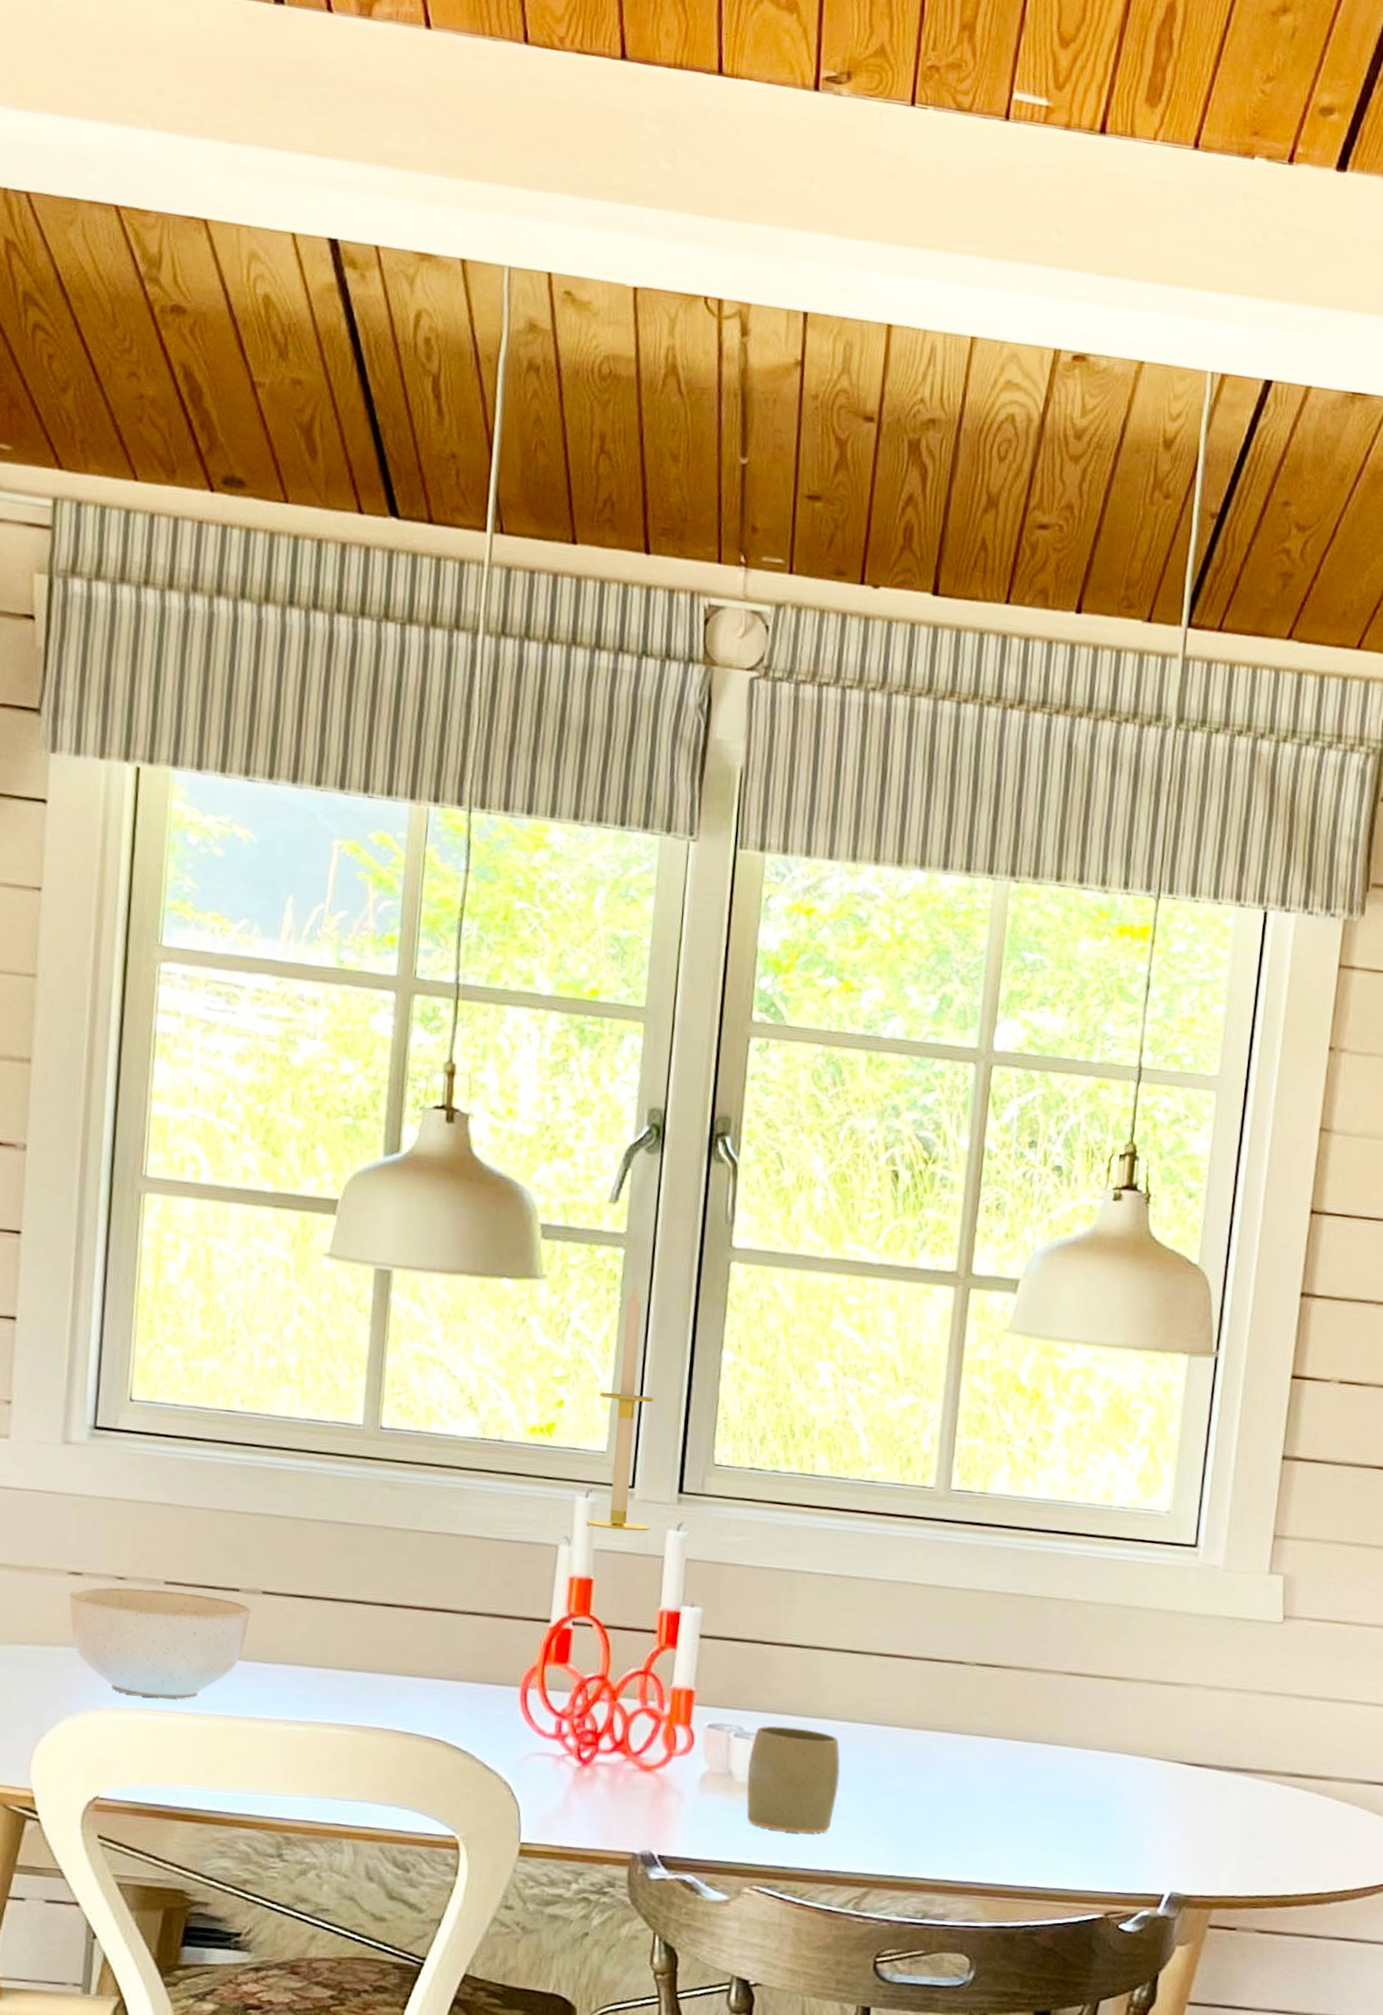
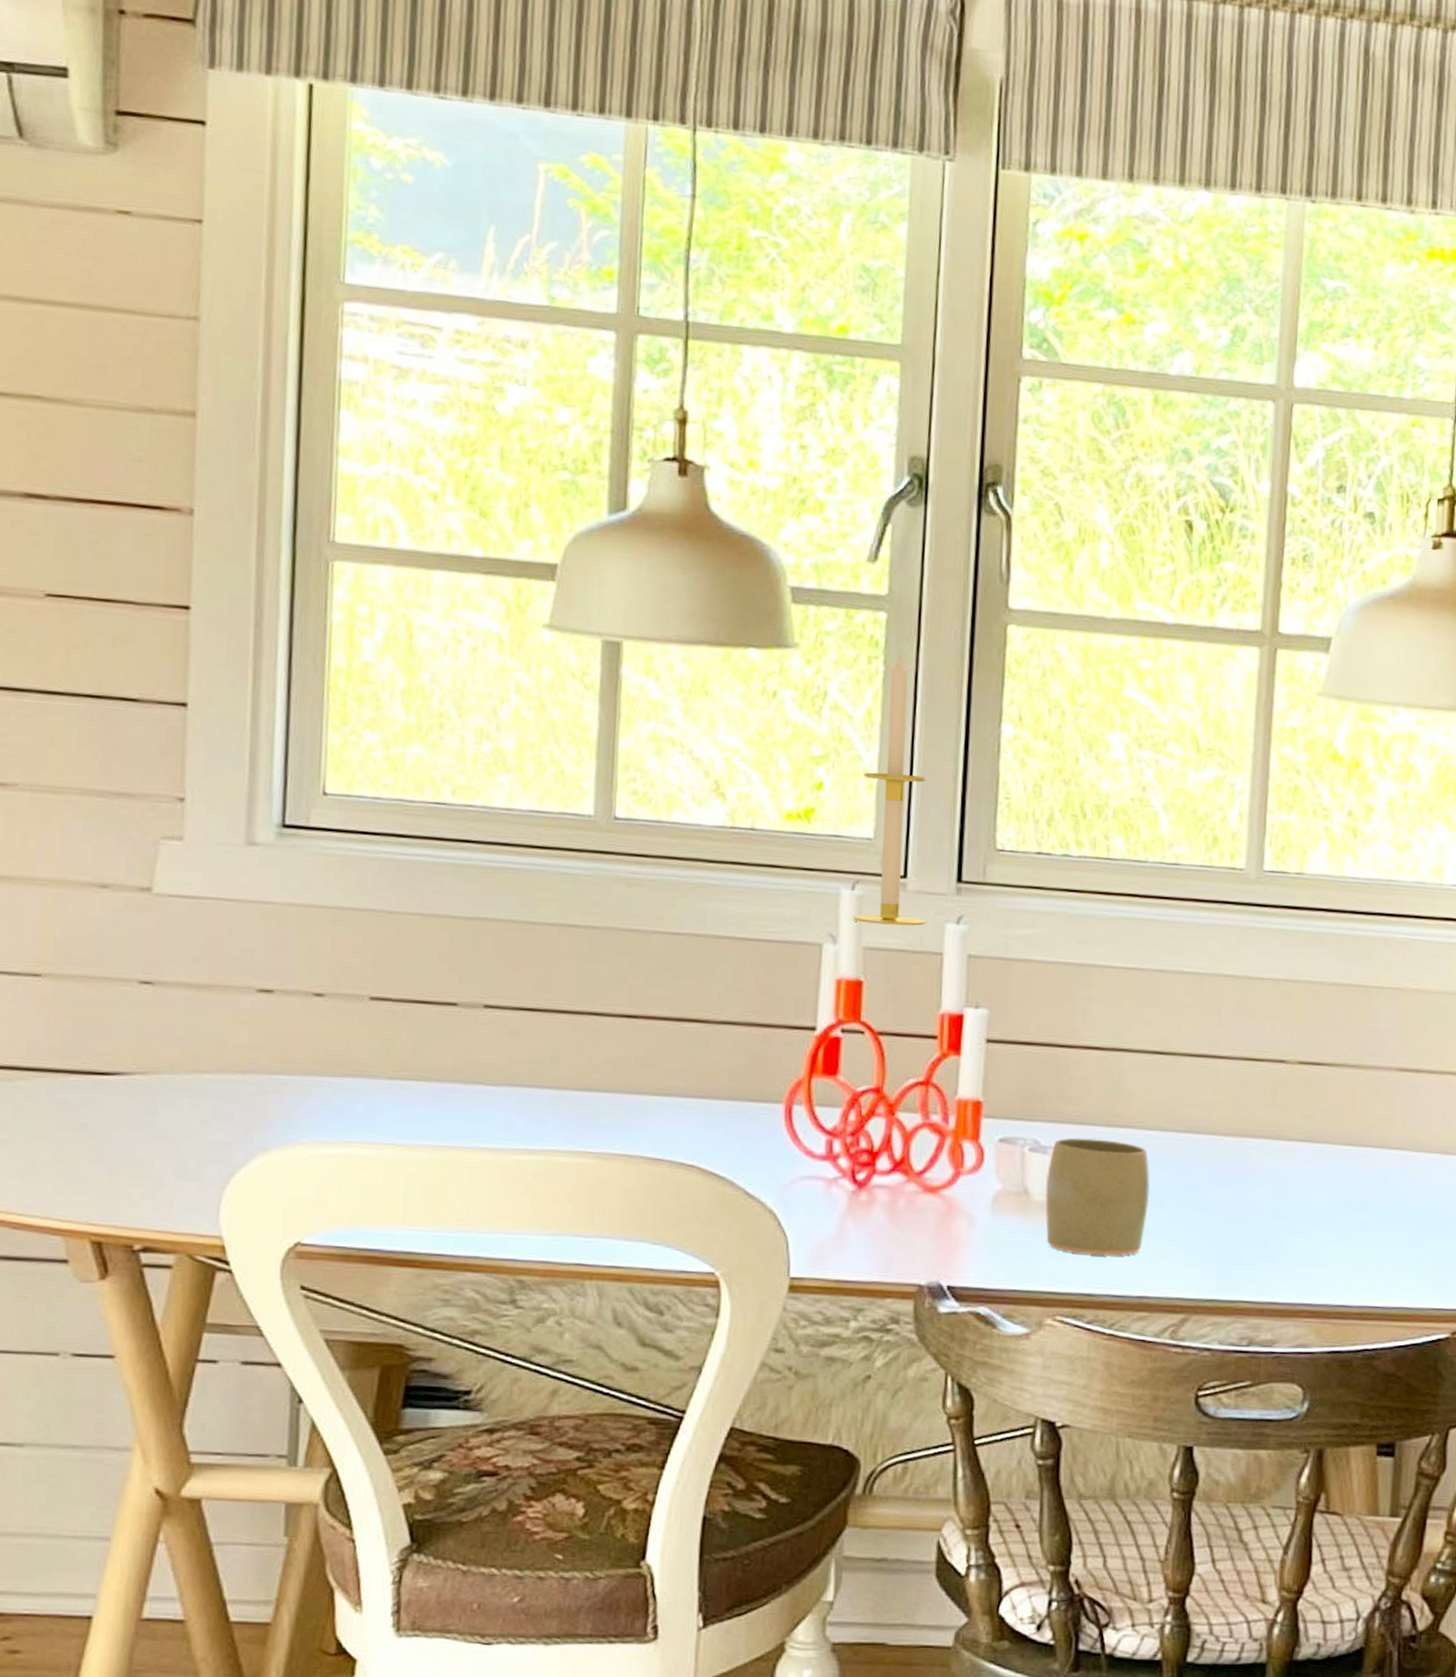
bowl: present [68,1587,251,1699] -> none [258,1005,472,1129]

